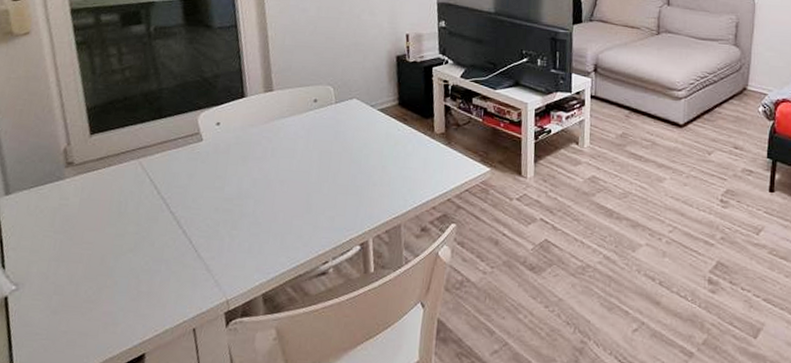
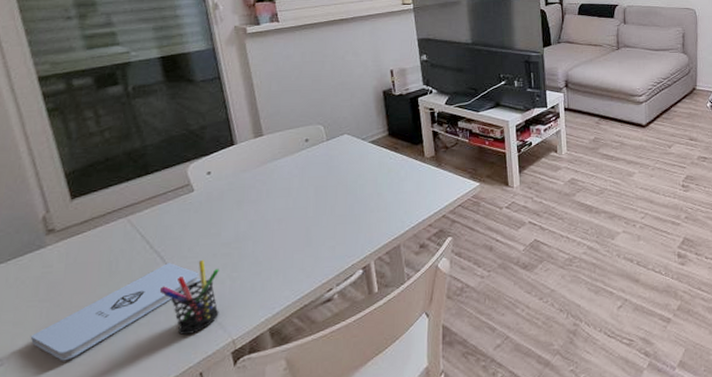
notepad: none [43,211,201,296] -> present [30,263,200,361]
pen holder: none [162,212,220,288] -> present [159,259,219,336]

